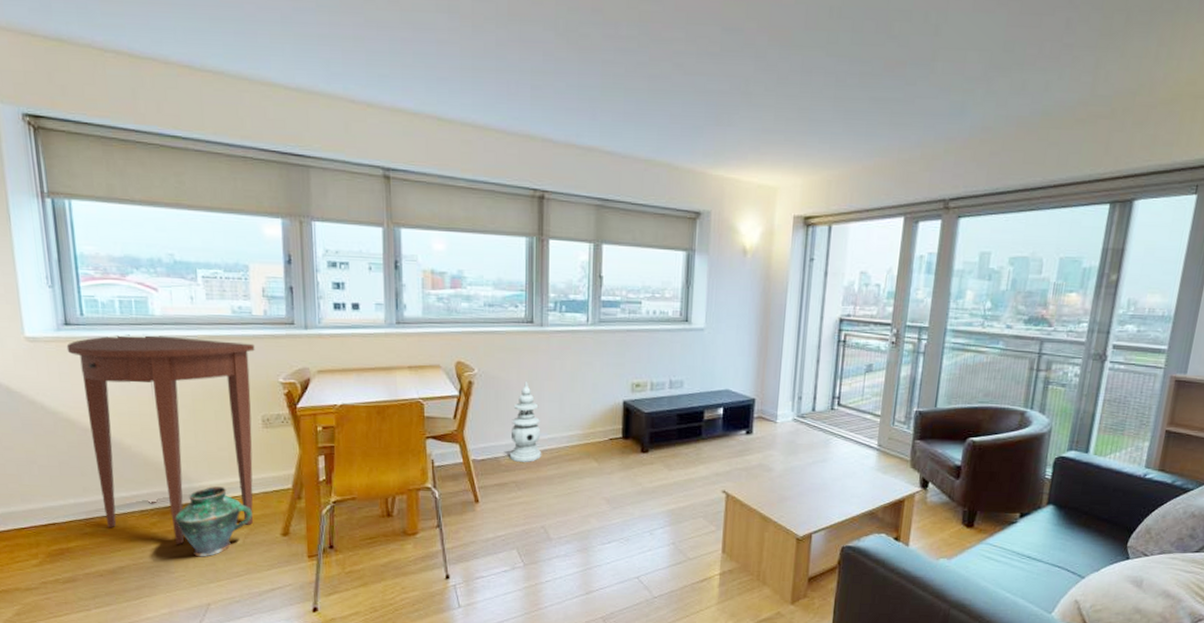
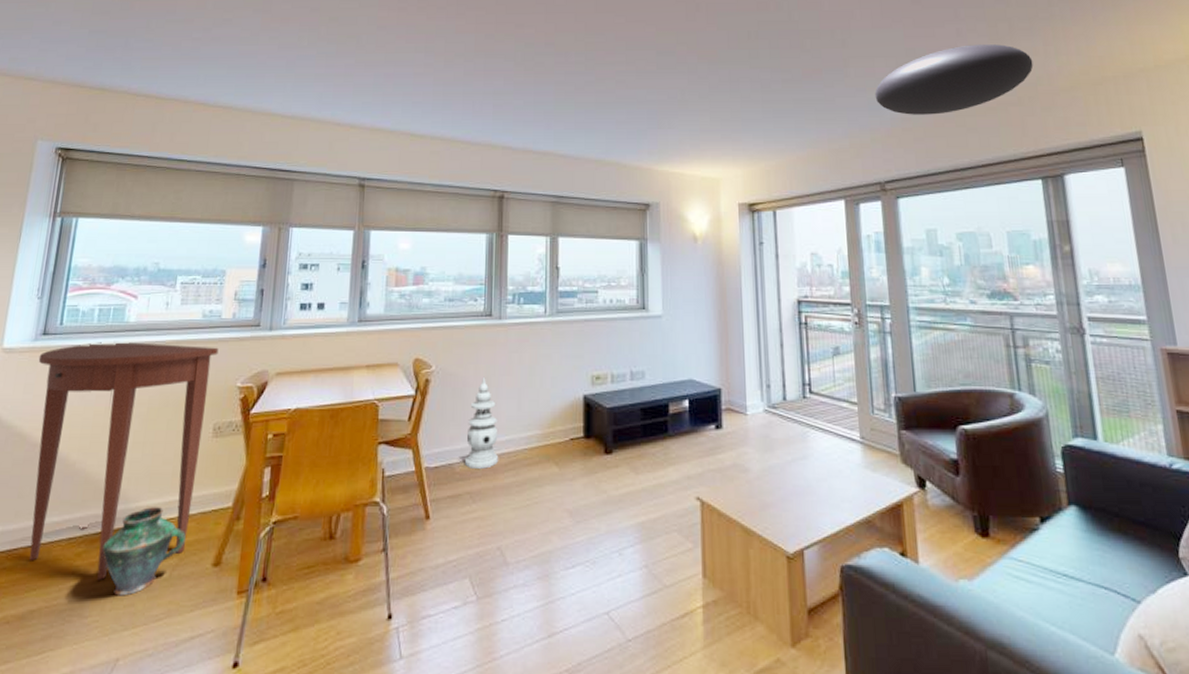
ceiling light: none [958,40,1140,125] -> present [874,44,1033,115]

